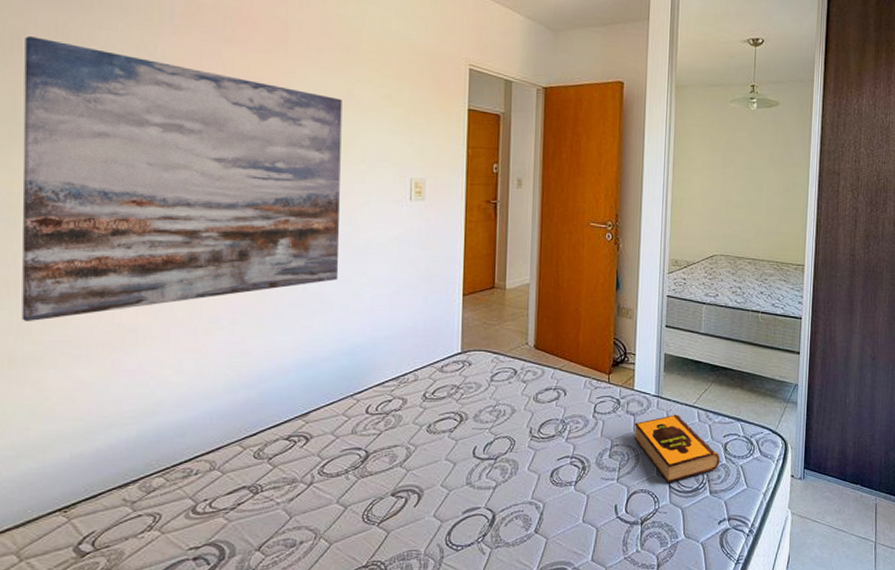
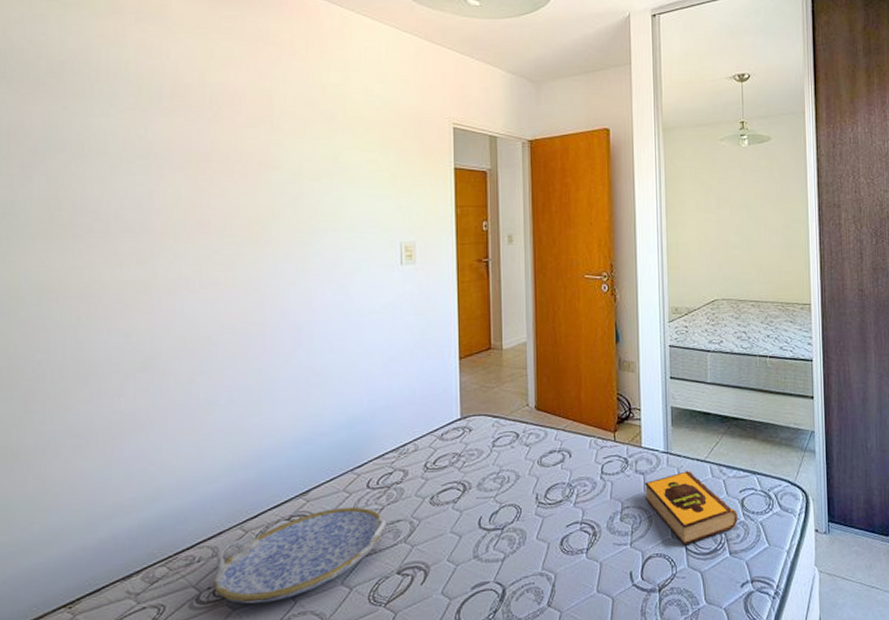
wall art: present [22,36,343,322] -> none [21,130,333,414]
serving tray: none [210,431,383,517] -> present [214,507,386,604]

